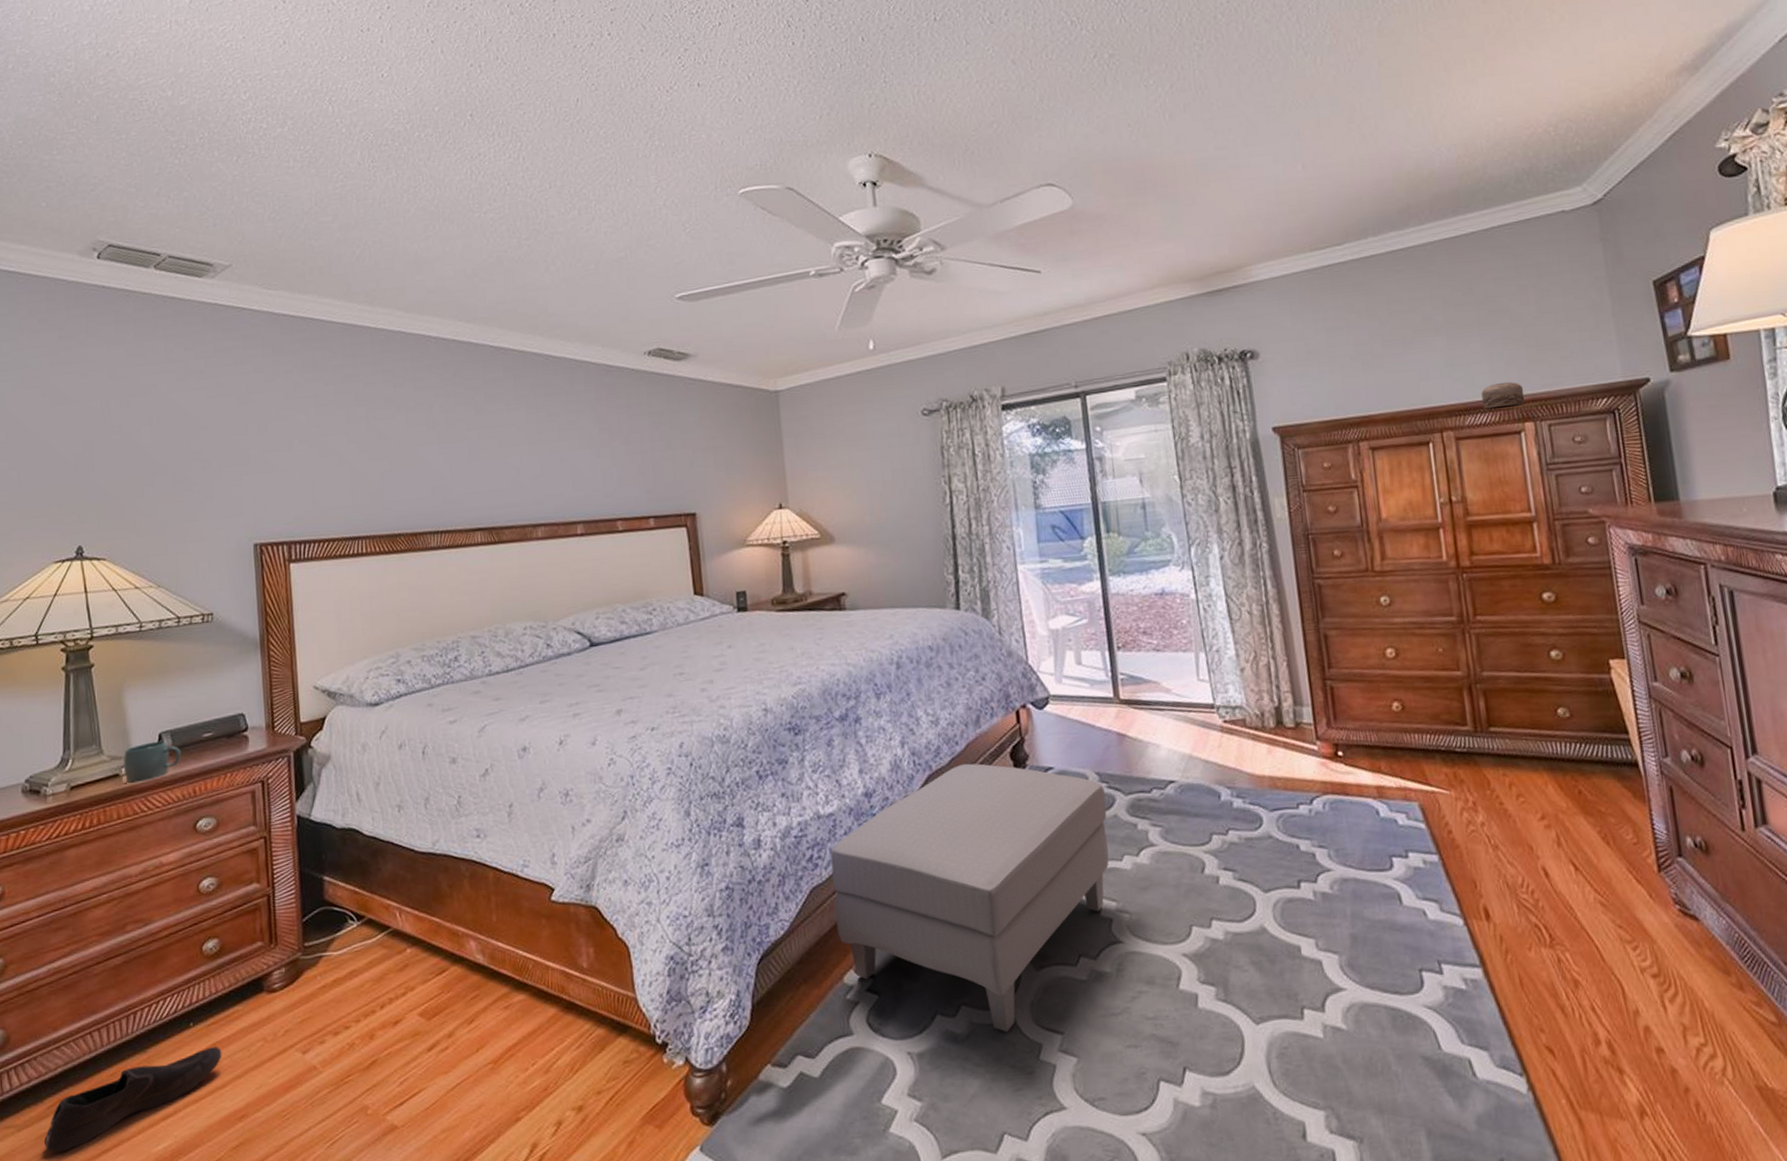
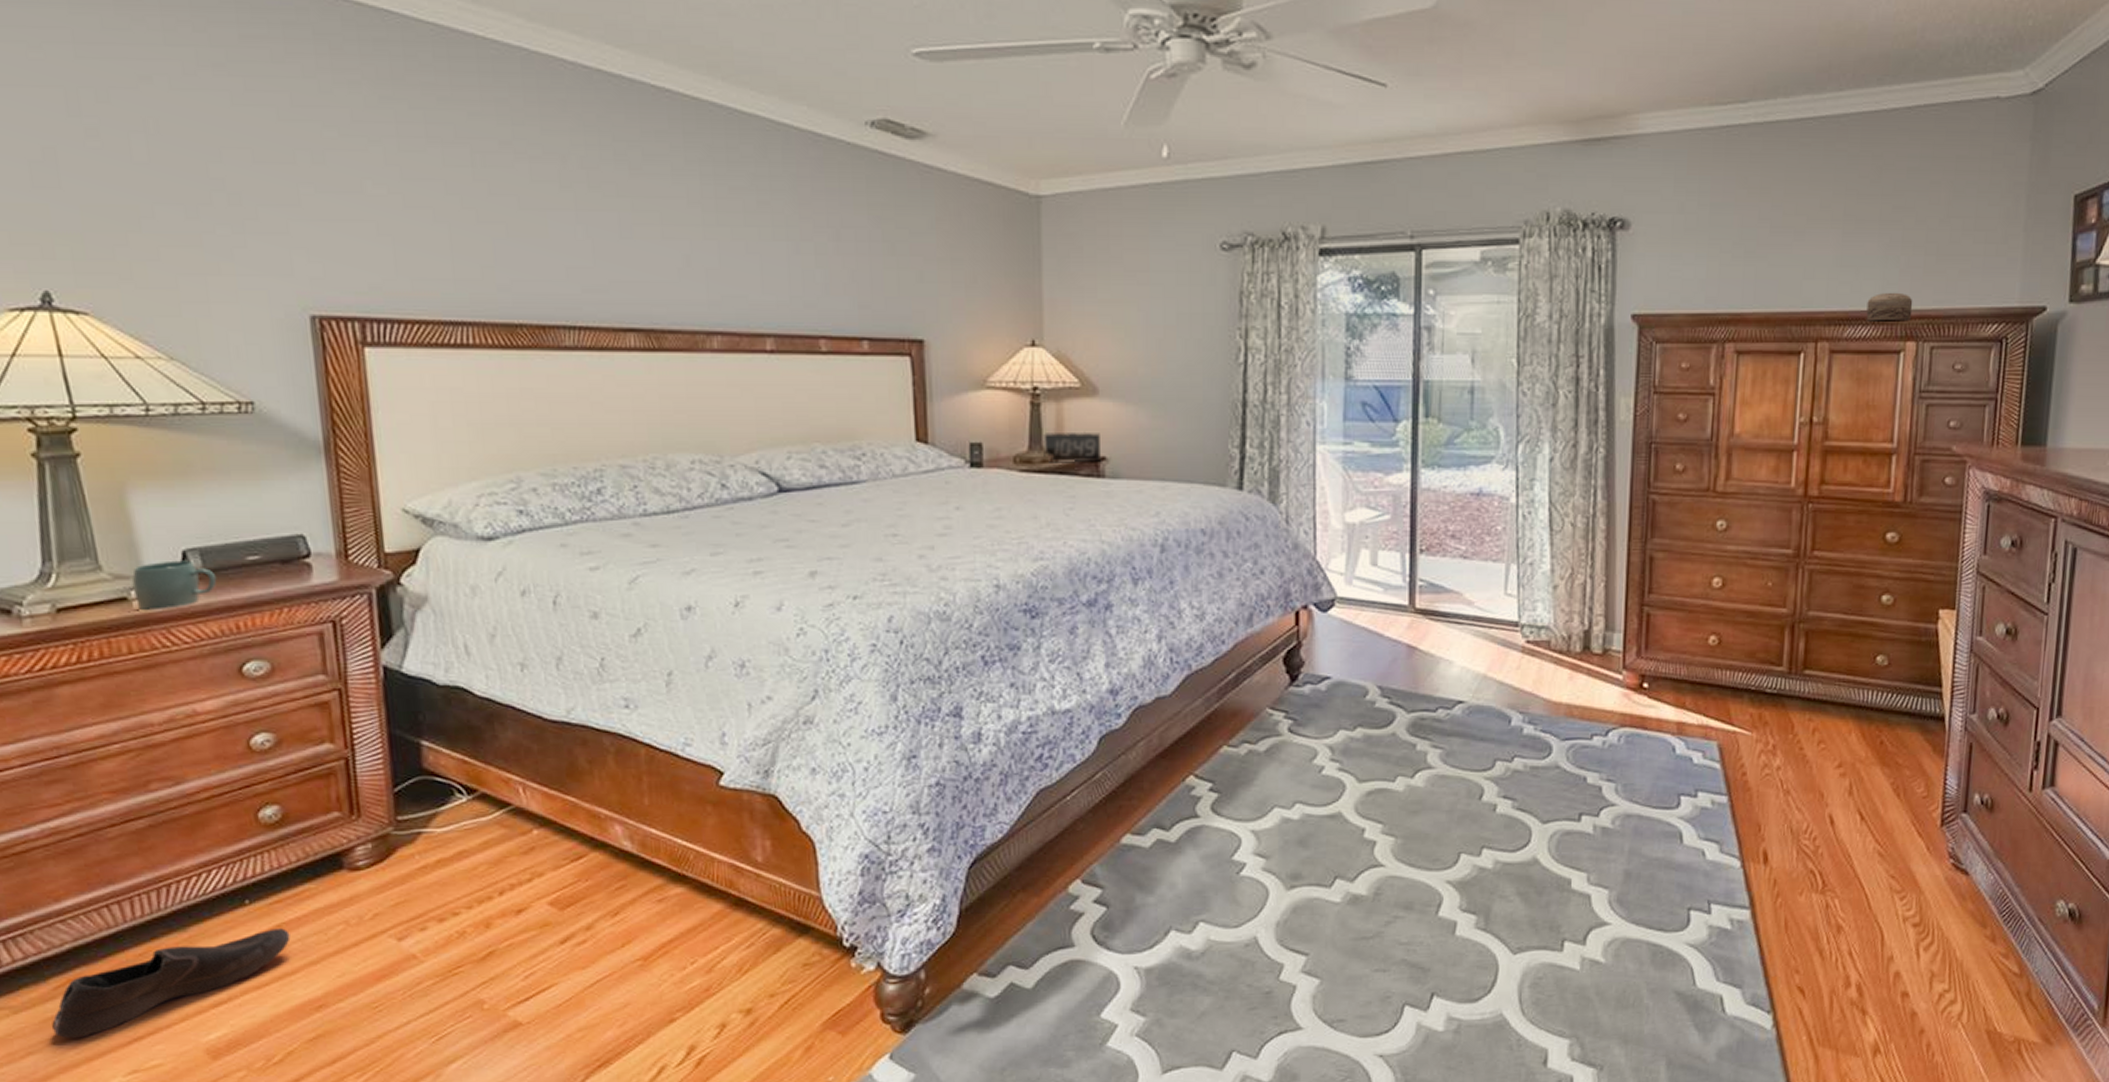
alarm clock: none [794,573,842,602] -> present [1043,431,1102,463]
ottoman: present [830,763,1109,1032] -> none [1064,665,1385,951]

